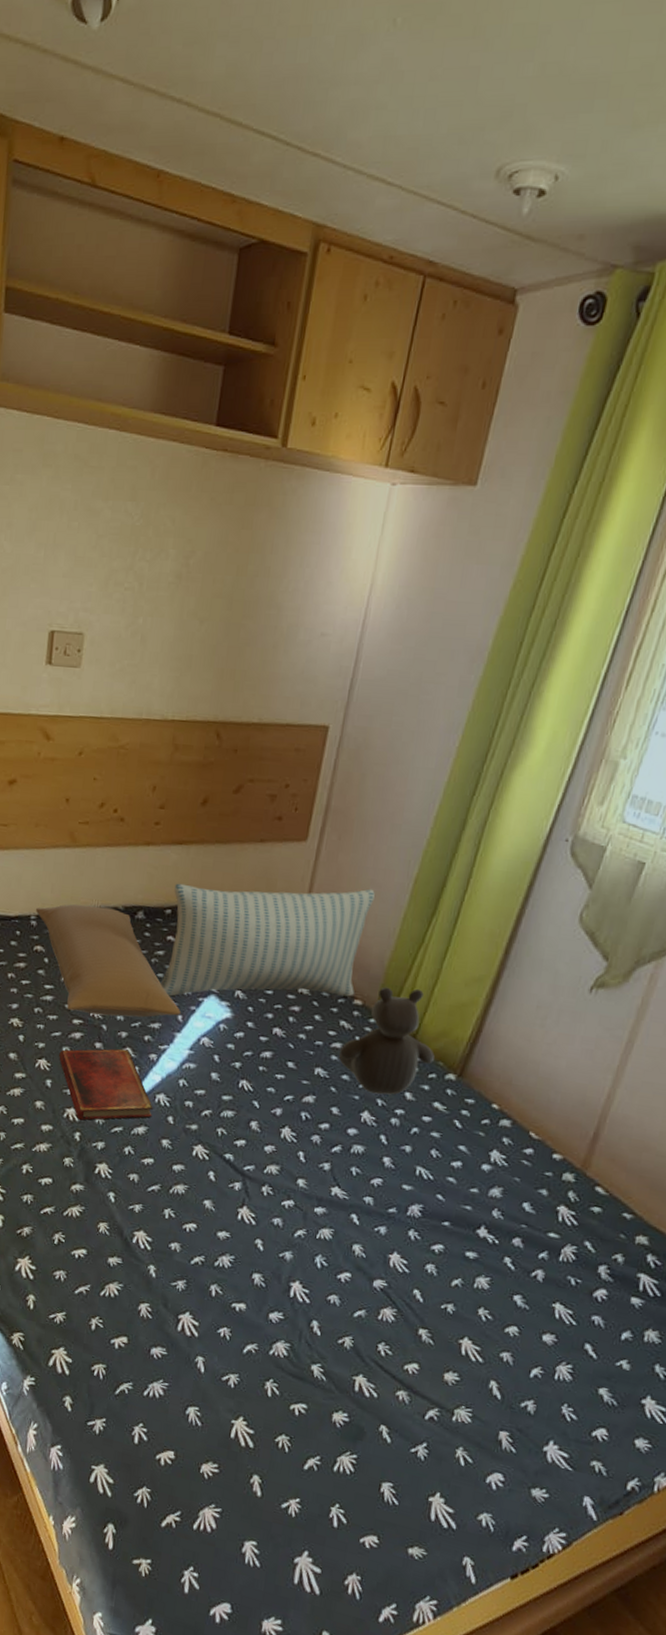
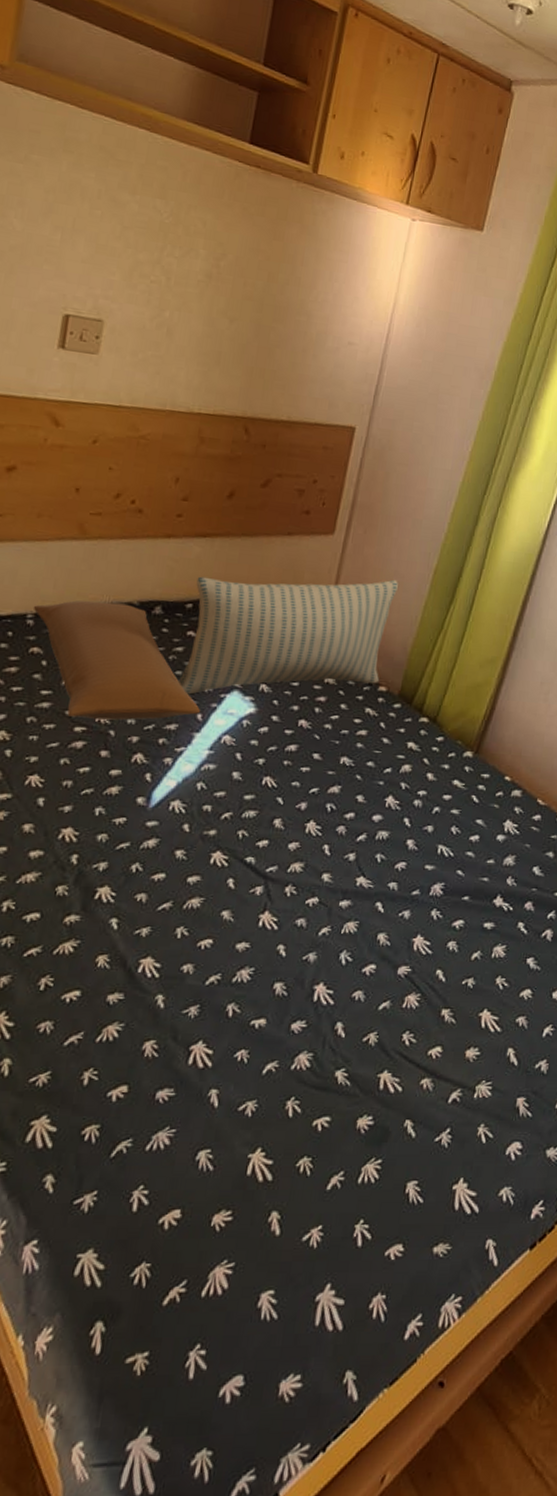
diary: present [58,1048,153,1121] -> none [54,755,167,840]
teddy bear: present [339,986,435,1095] -> none [364,672,454,778]

